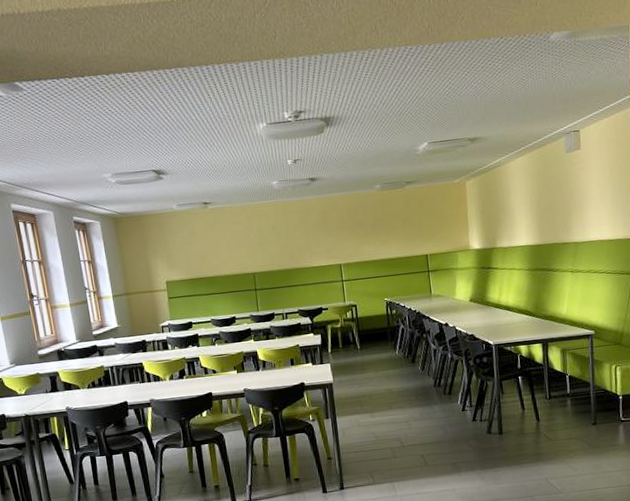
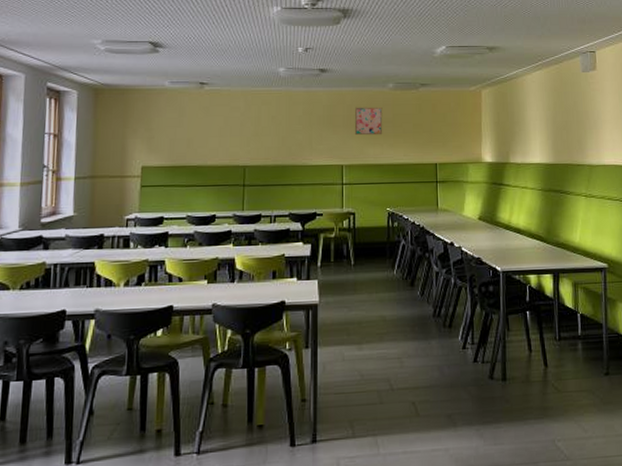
wall art: none [347,207,375,236] -> present [354,106,383,136]

